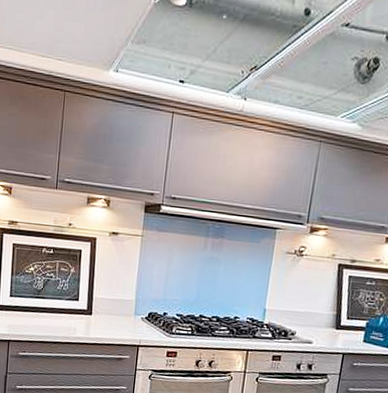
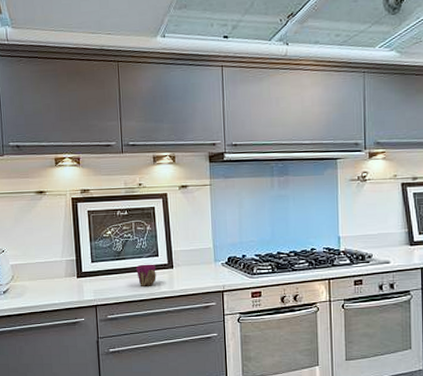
cup: none [54,306,75,330] -> present [136,264,157,286]

